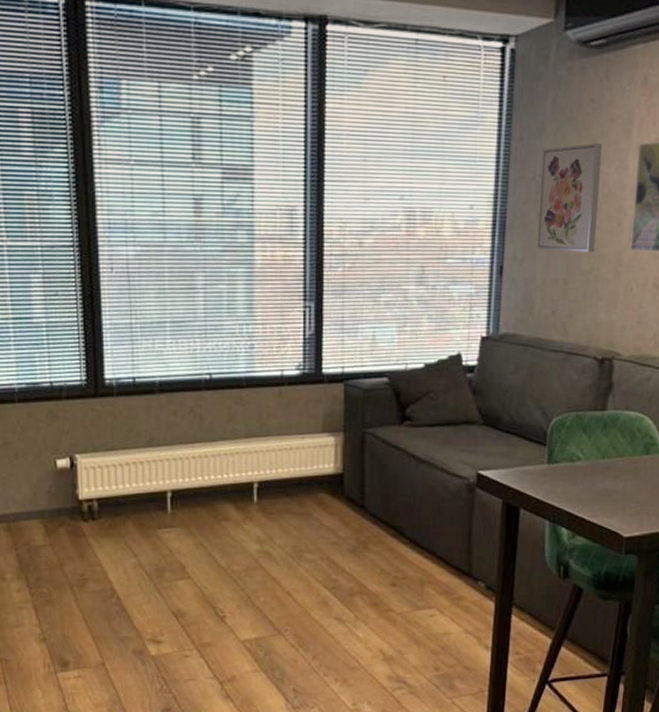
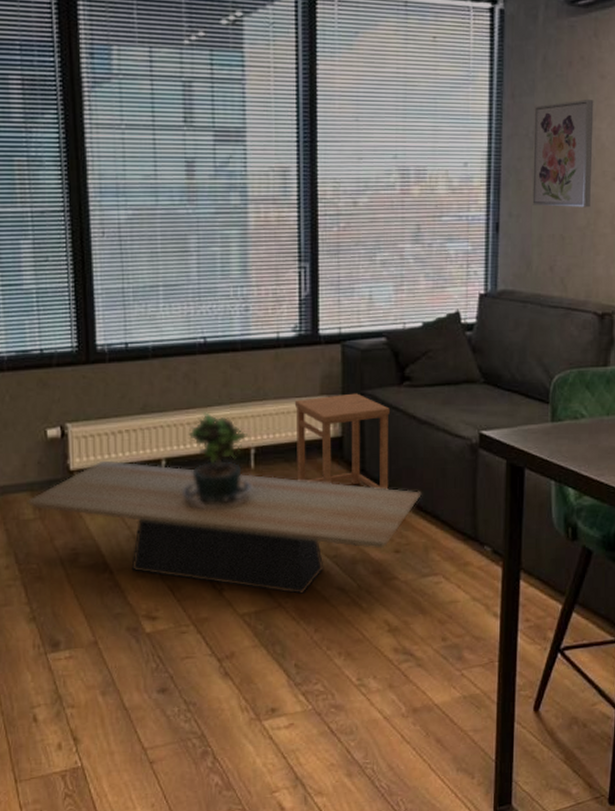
coffee table: none [37,491,419,624] -> present [26,460,422,595]
potted plant: none [187,447,266,541] -> present [183,412,264,510]
side table: none [297,431,390,526] -> present [294,393,390,490]

